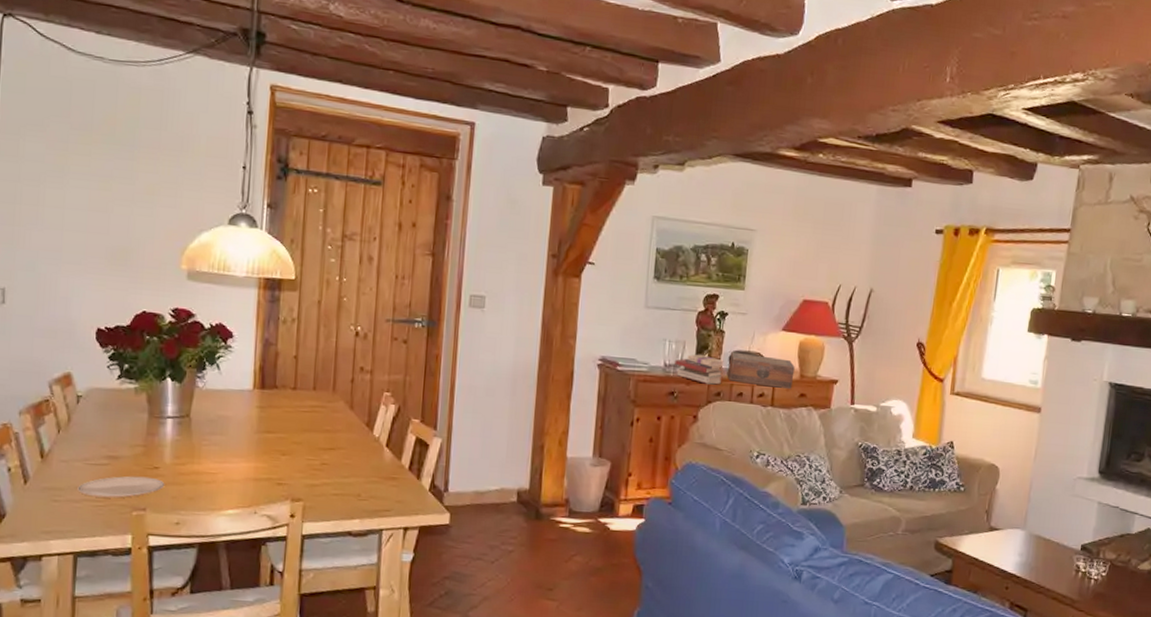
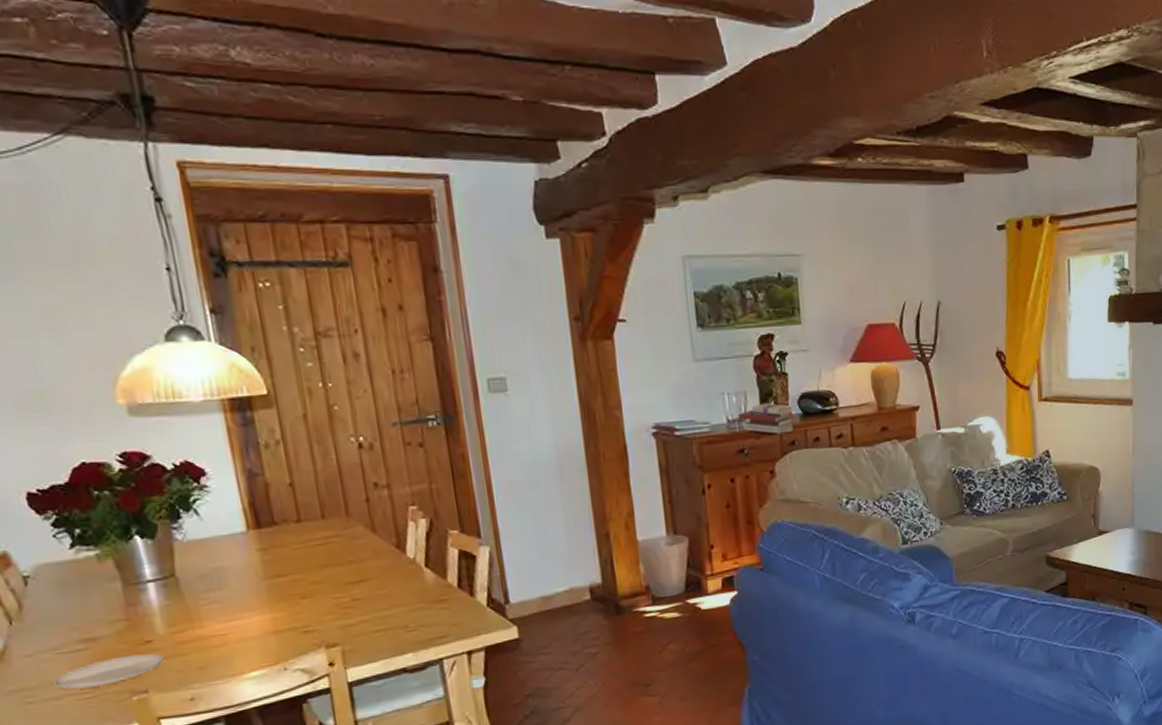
decorative box: present [727,352,795,390] -> none [798,392,872,427]

